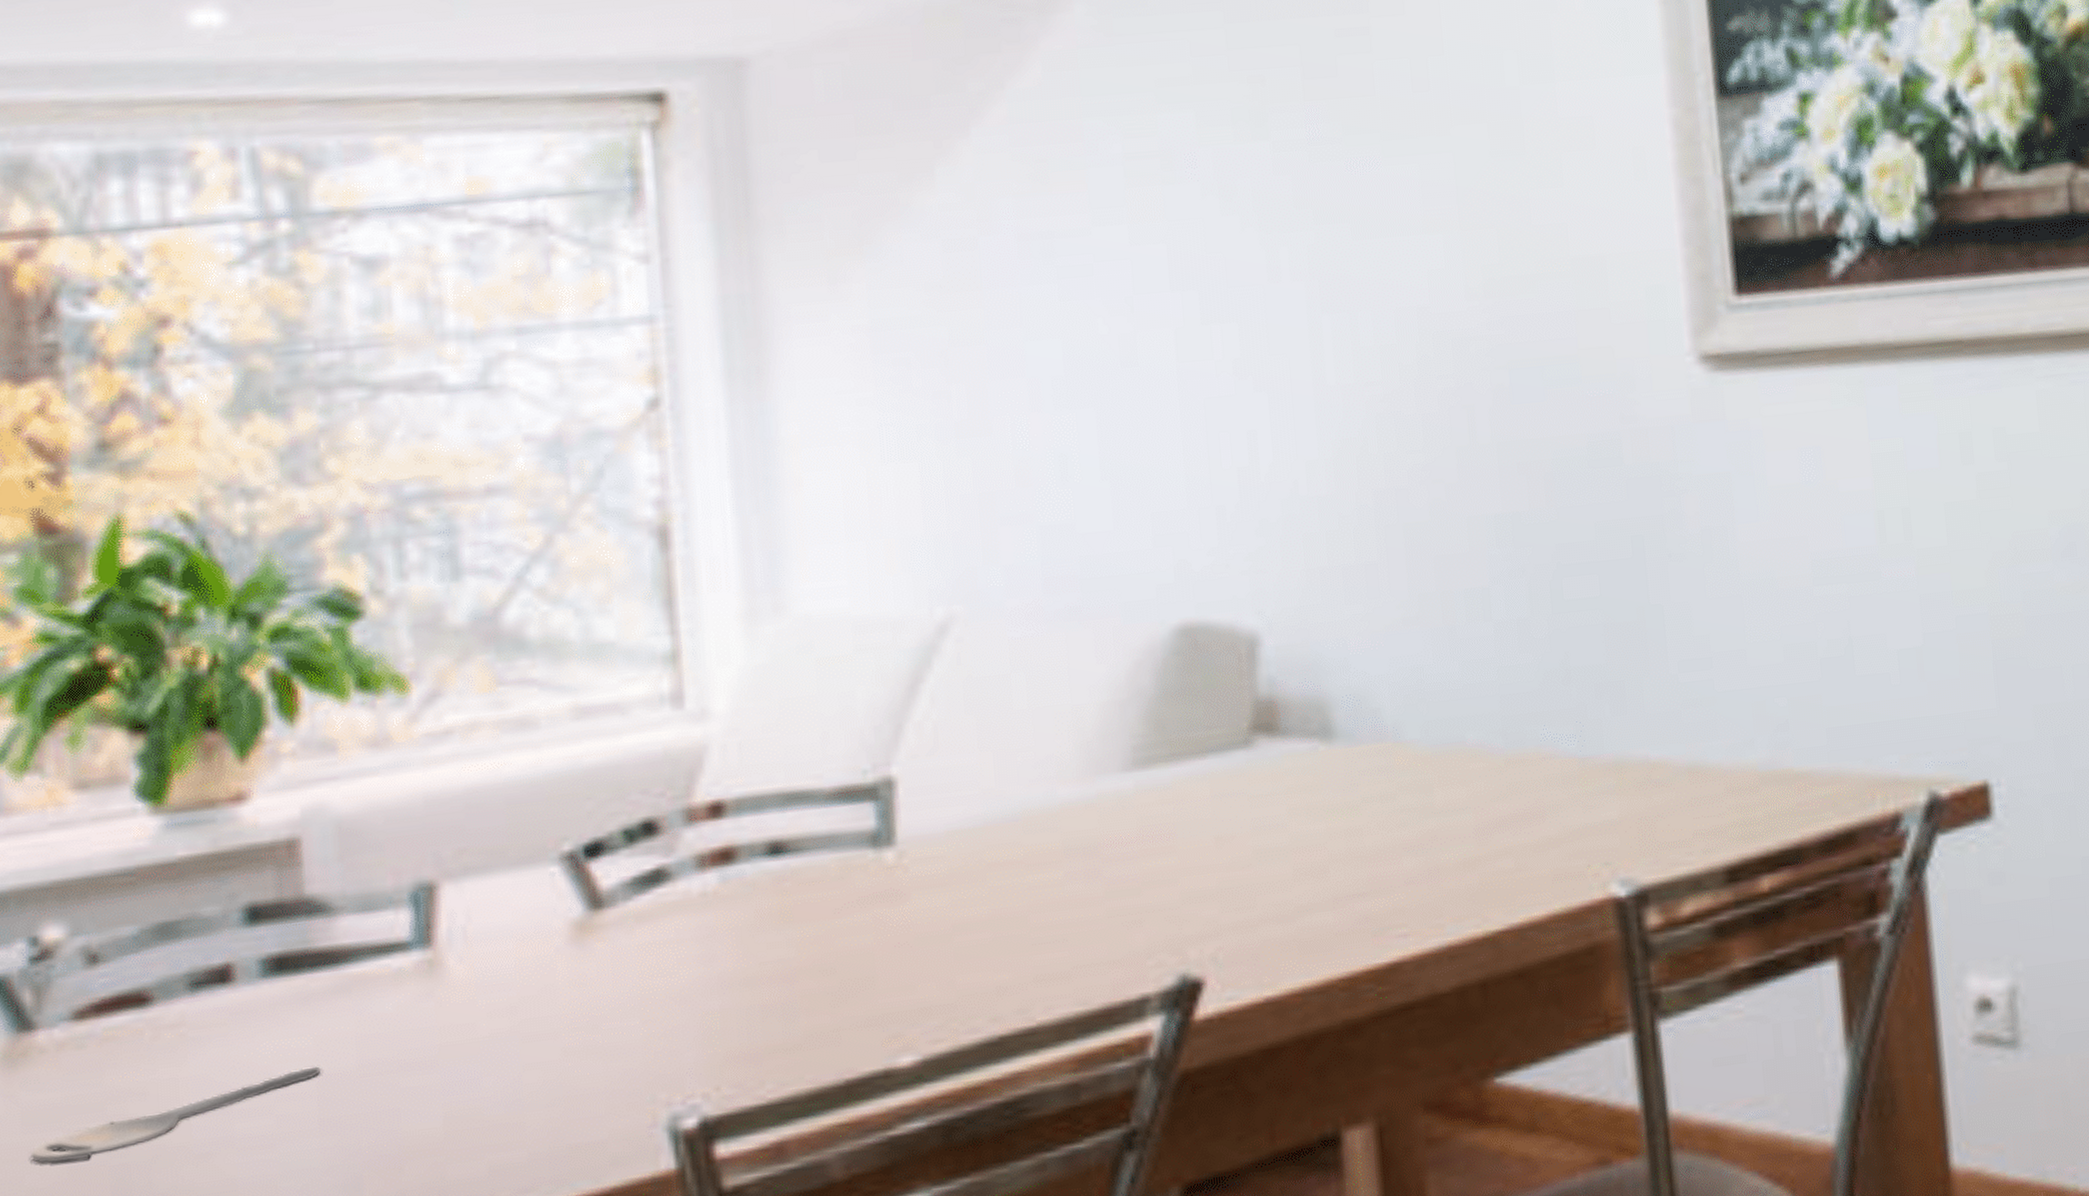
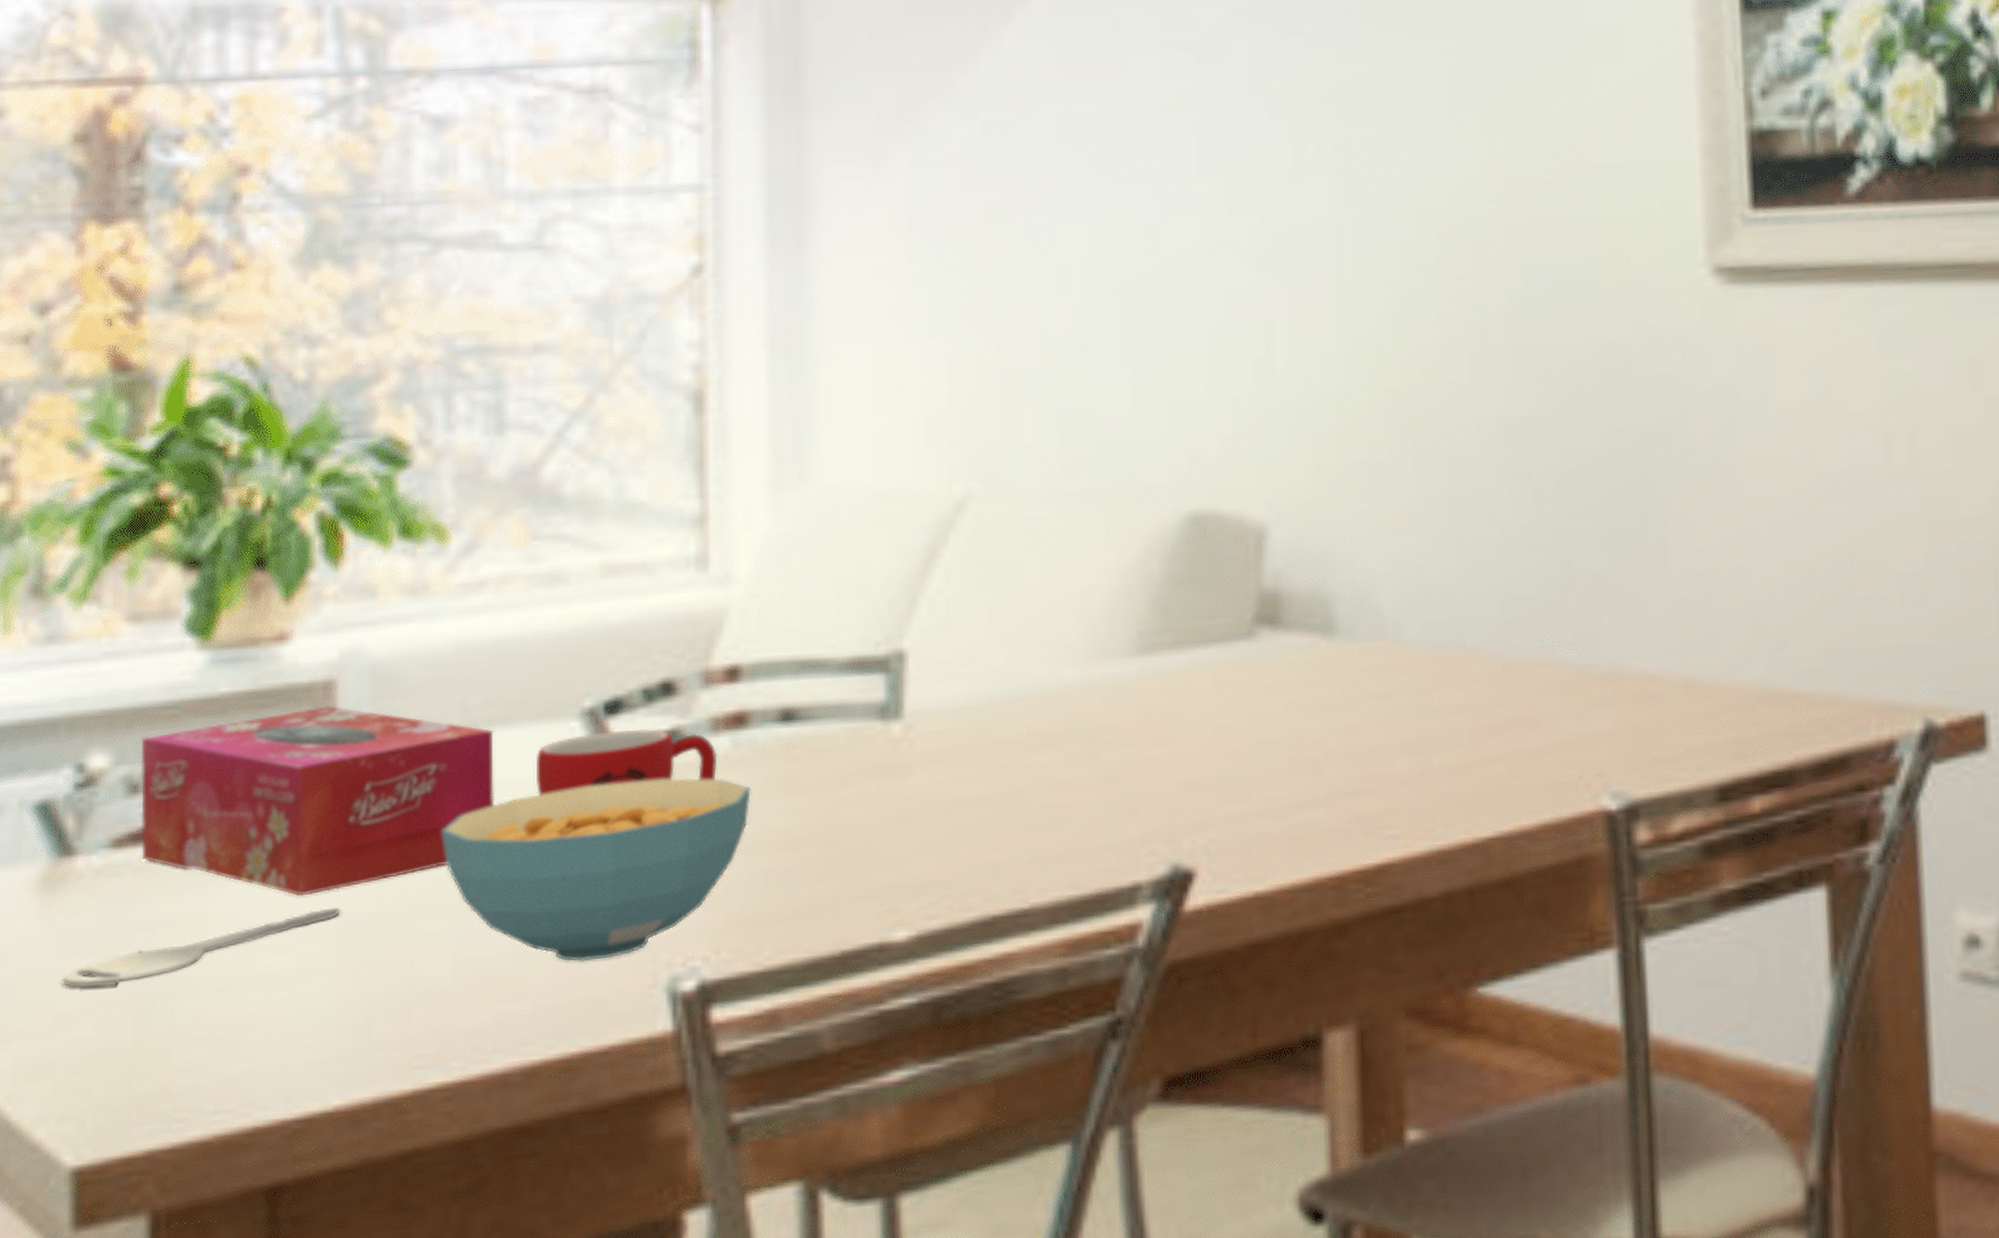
tissue box: none [97,864,478,1058] -> present [140,706,497,897]
cereal bowl: none [422,914,743,1107] -> present [441,777,751,962]
mug: none [515,869,706,942] -> present [535,728,718,795]

